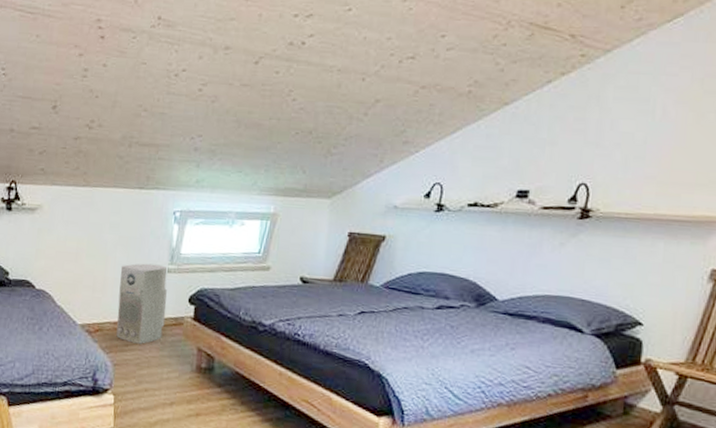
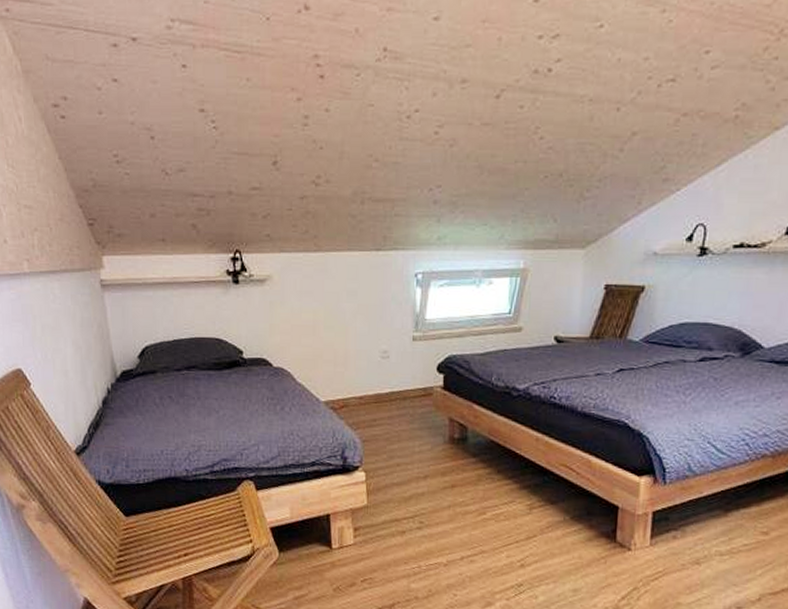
air purifier: present [116,263,168,344] -> none [362,332,414,418]

